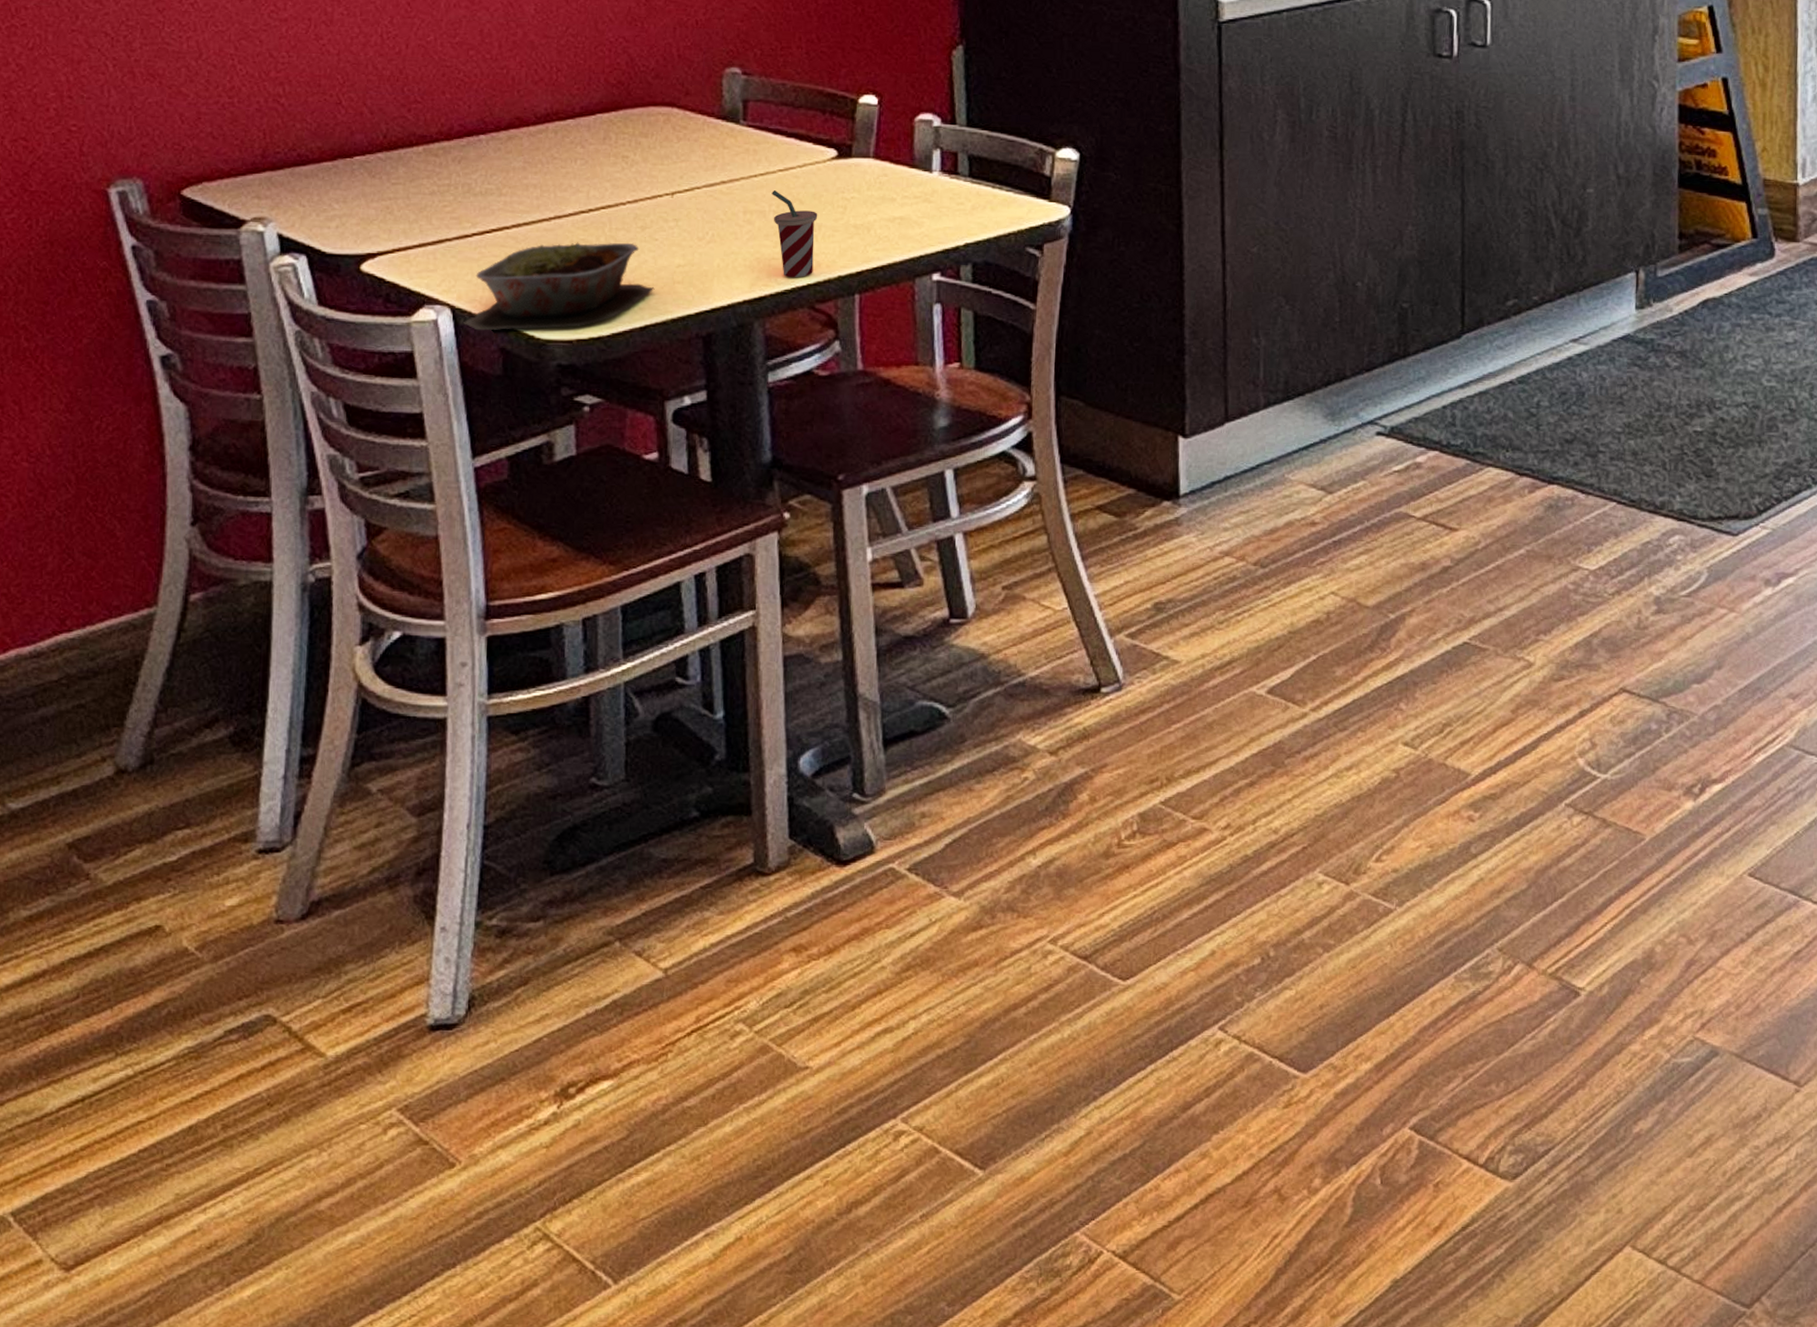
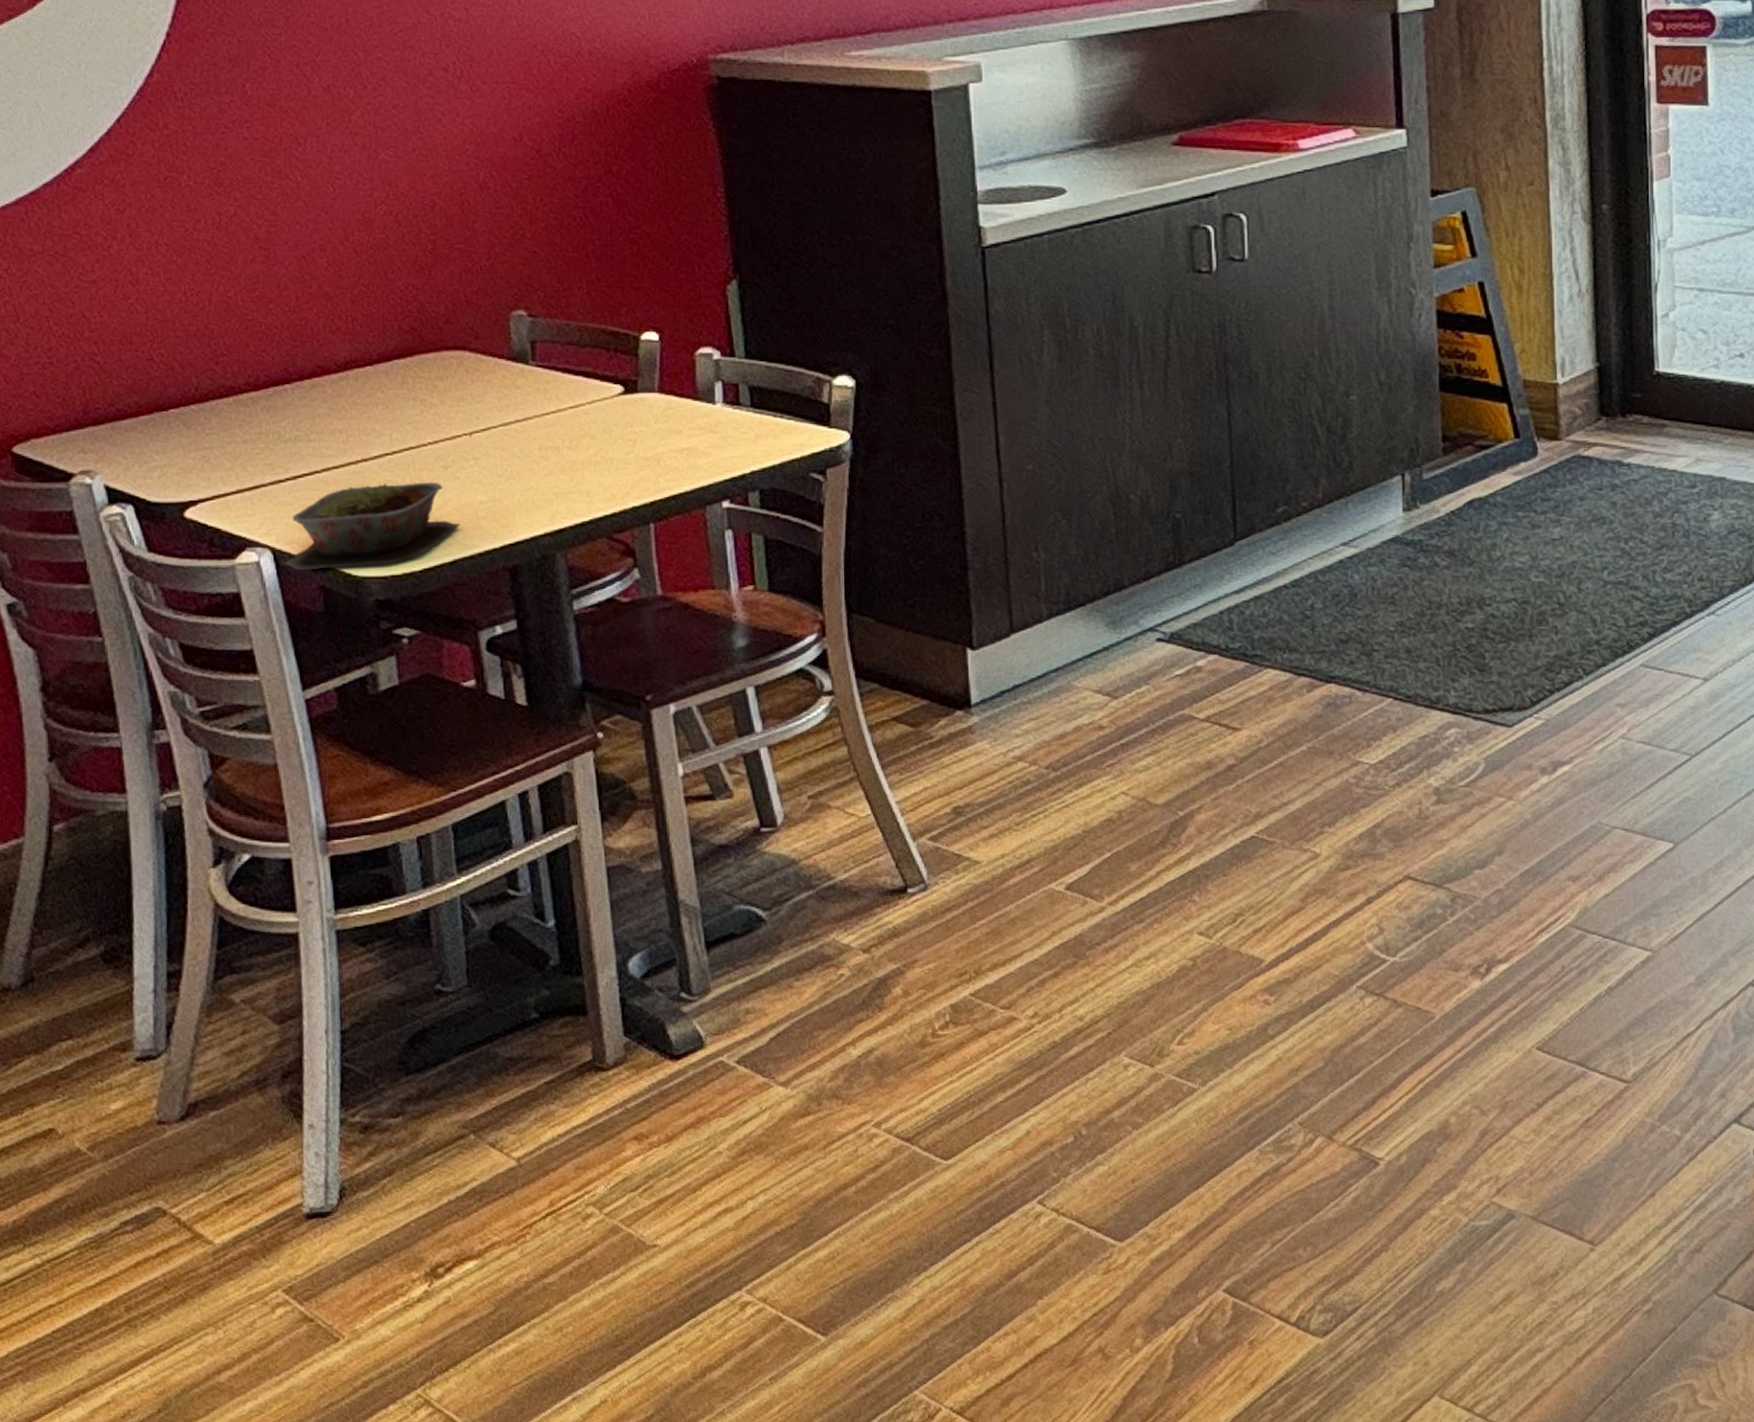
beverage cup: present [771,190,818,278] -> none [564,427,610,510]

